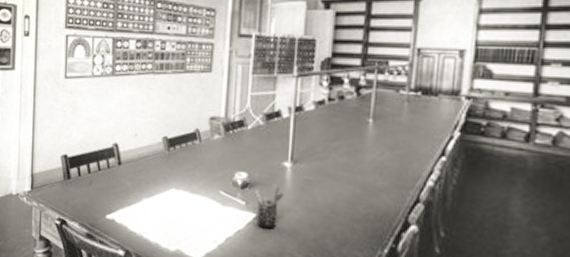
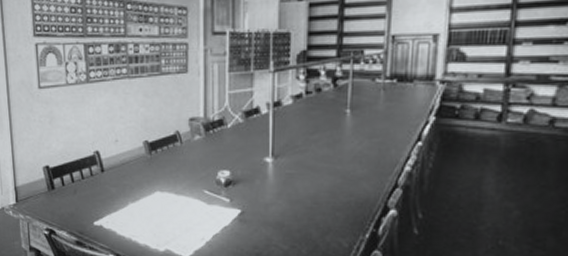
pen holder: present [255,187,284,229] -> none [239,182,266,224]

